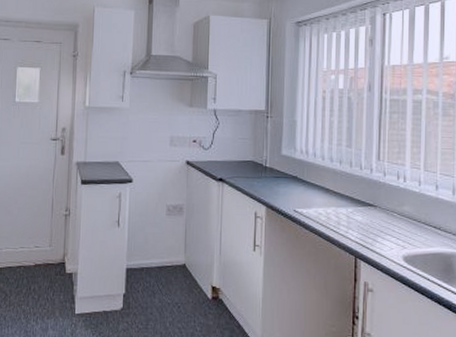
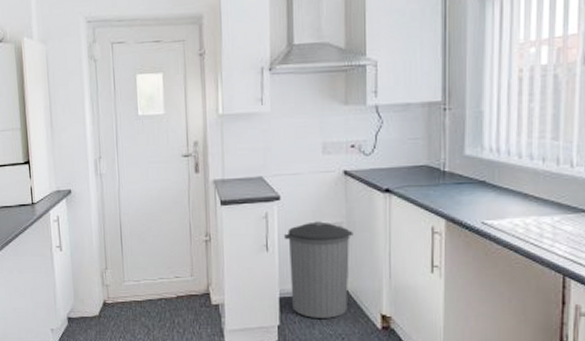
trash can: none [133,202,192,289] -> present [283,221,353,318]

